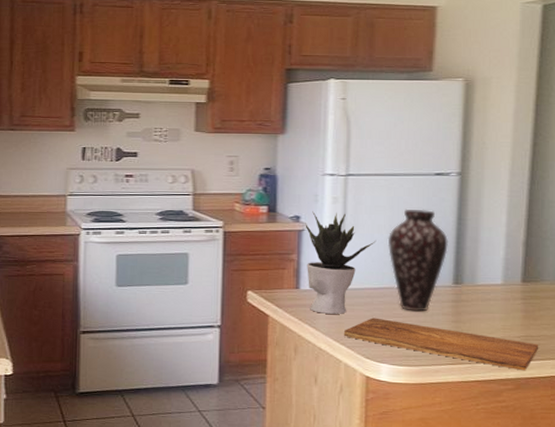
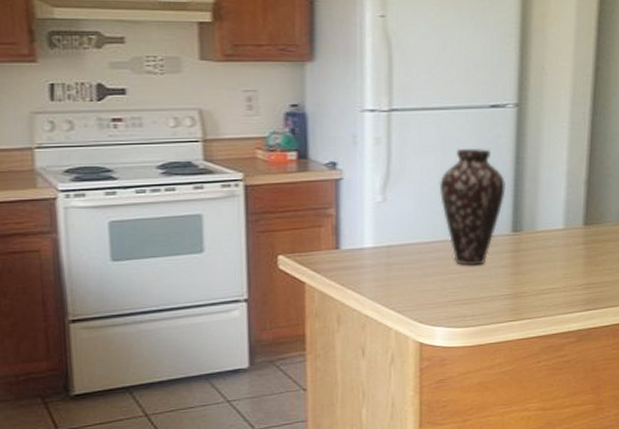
potted plant: present [305,211,377,314] -> none [343,155,426,276]
cutting board: present [343,317,539,371] -> none [392,276,601,322]

